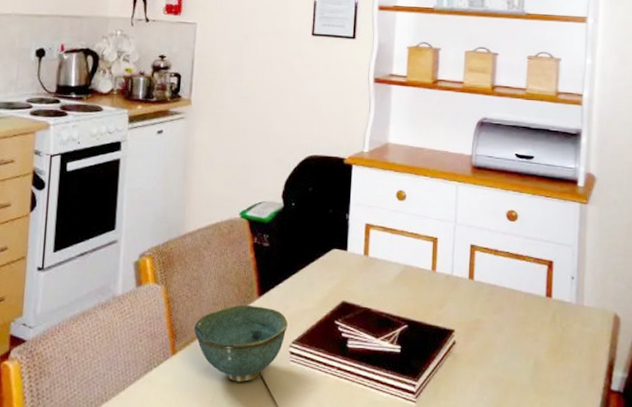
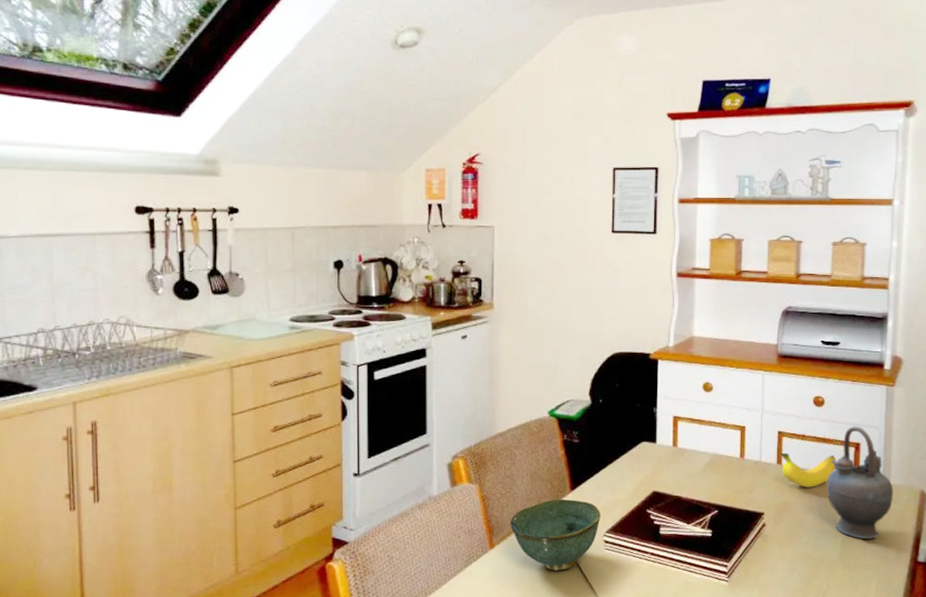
banana: none [471,267,529,305] -> present [779,452,837,488]
teapot: none [518,243,587,364] -> present [826,426,894,540]

